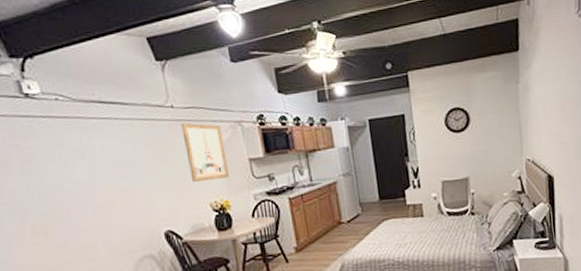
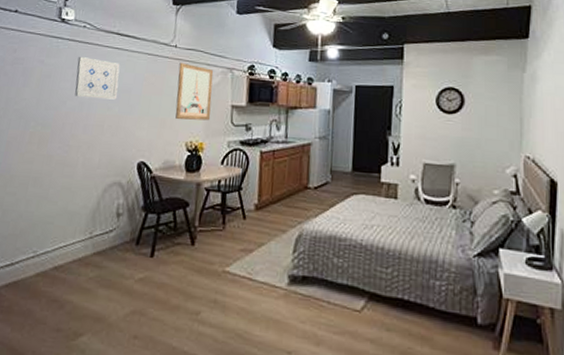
wall art: none [60,133,121,177] -> present [75,57,120,100]

